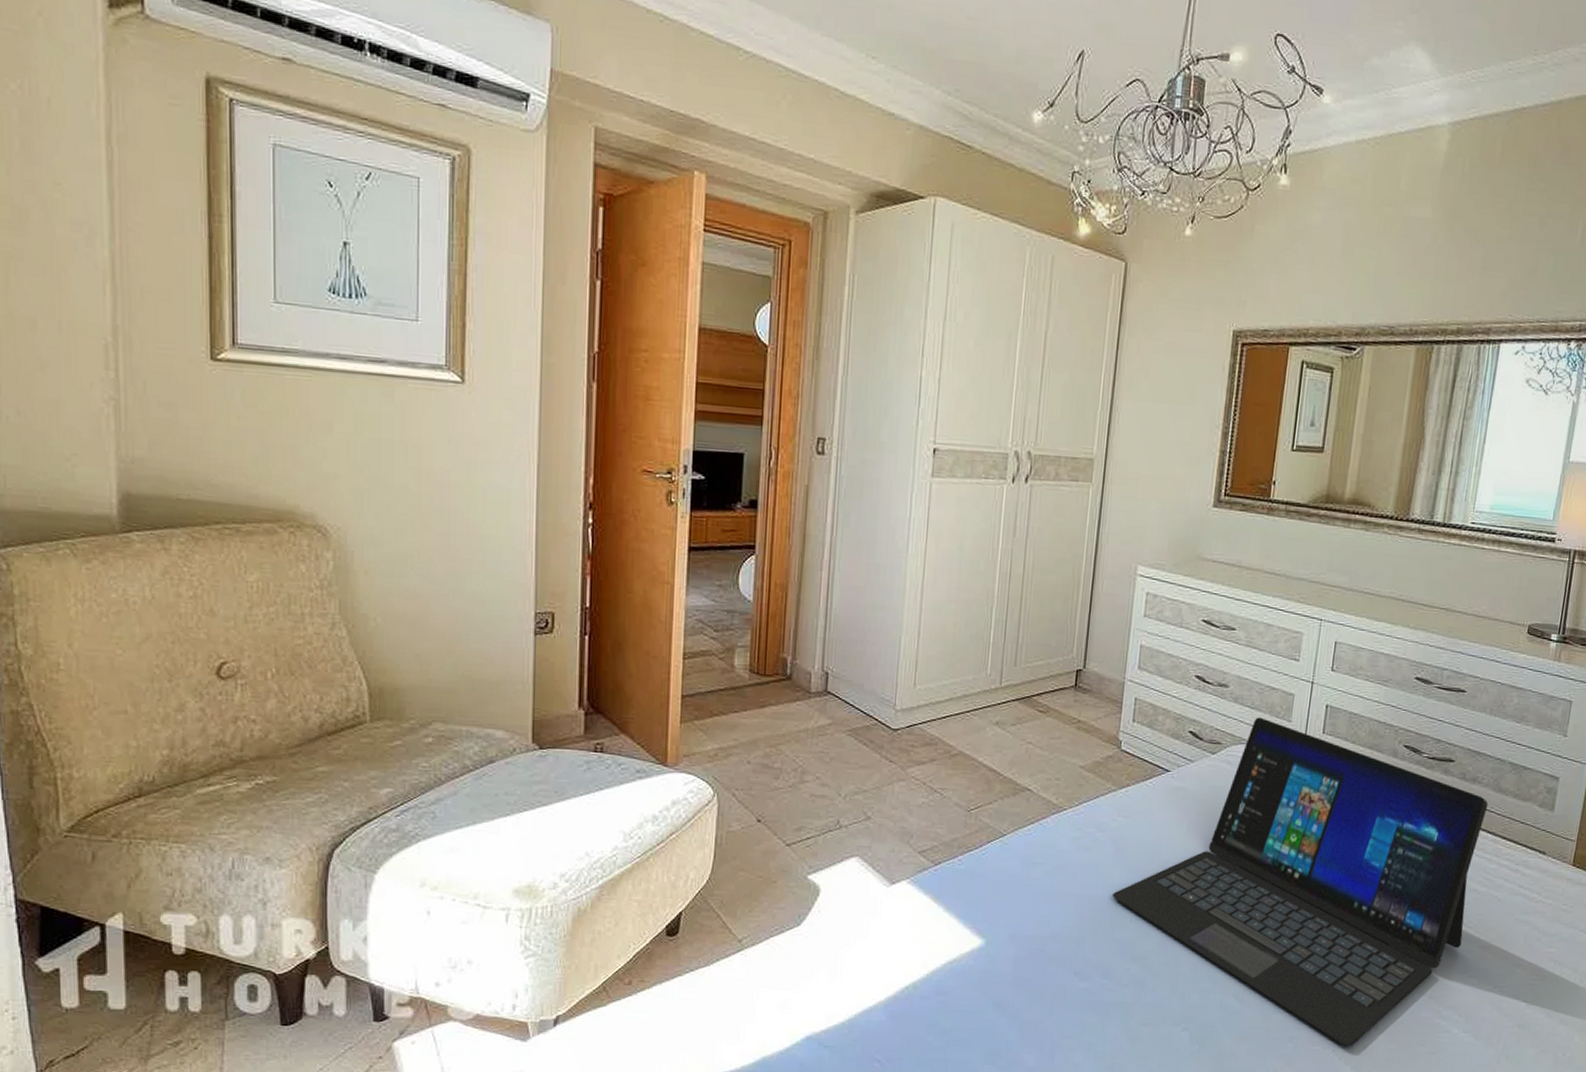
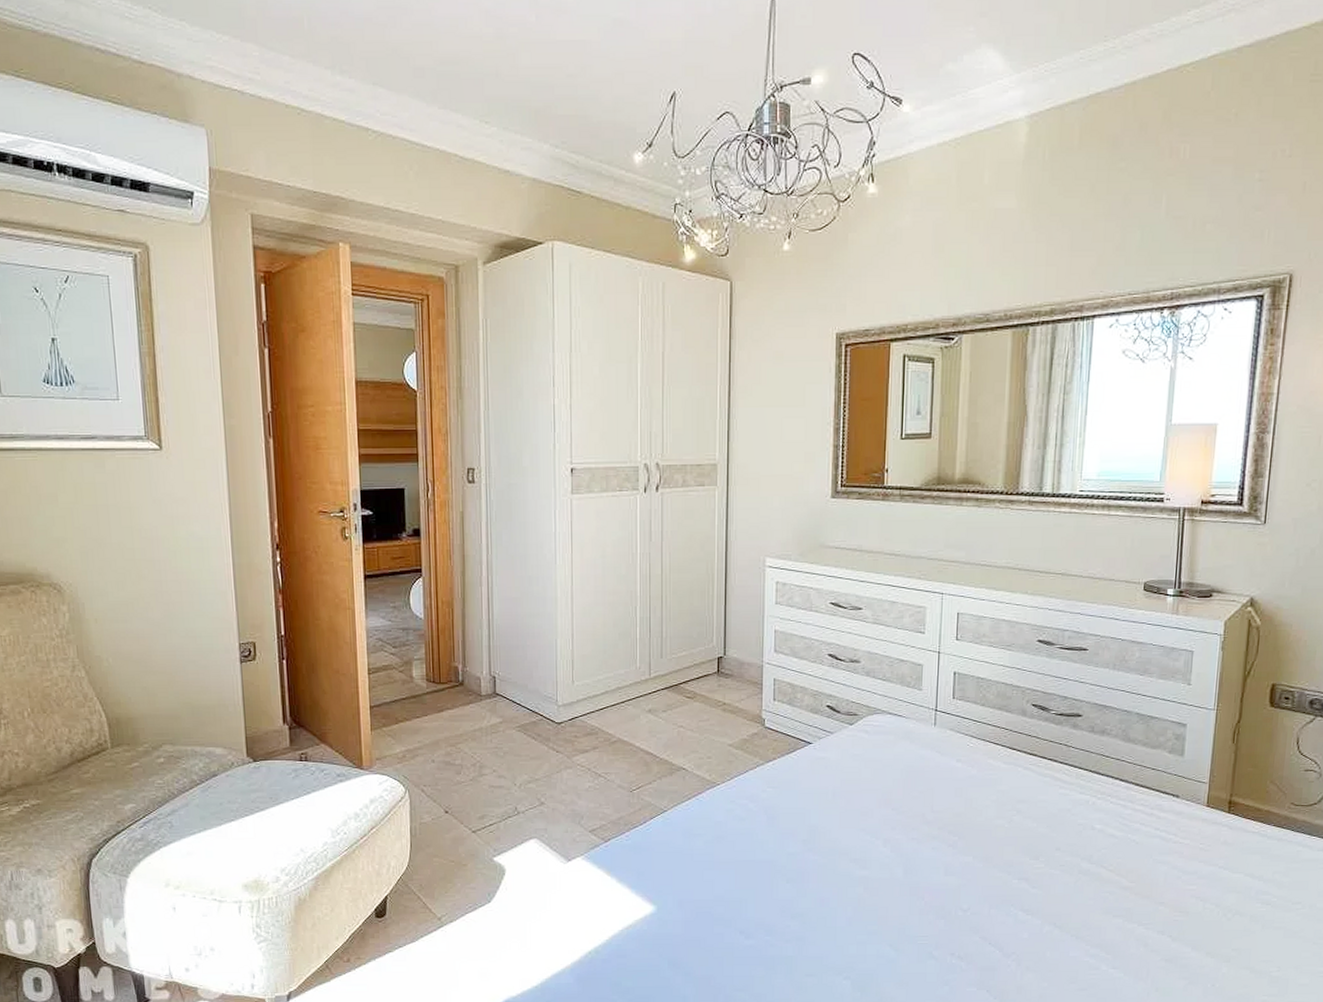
laptop: present [1112,717,1489,1047] -> none [768,688,1119,988]

